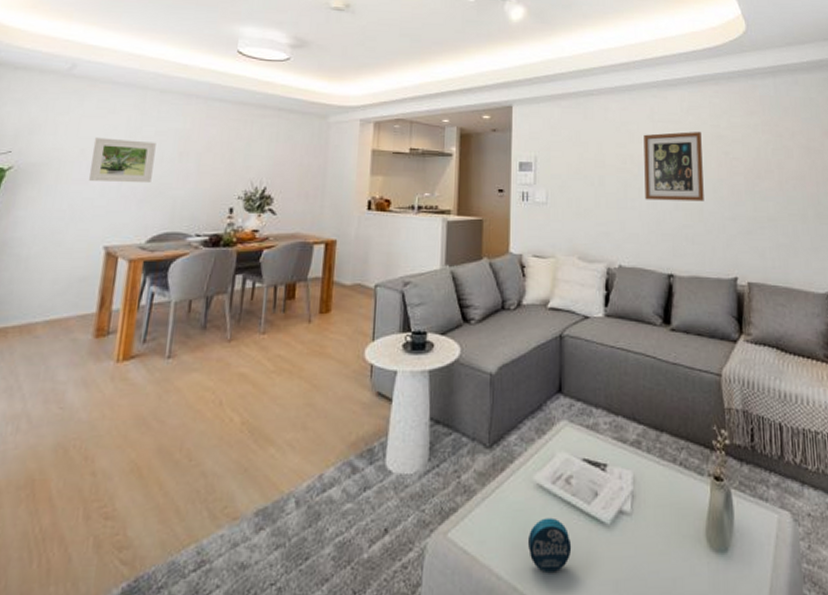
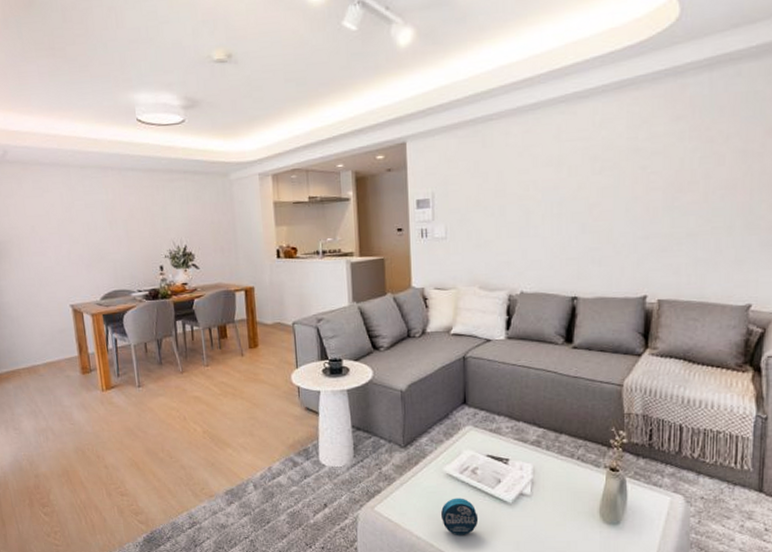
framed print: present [89,137,156,182] -> none [39,214,92,252]
wall art: present [643,132,704,202] -> none [549,147,615,226]

